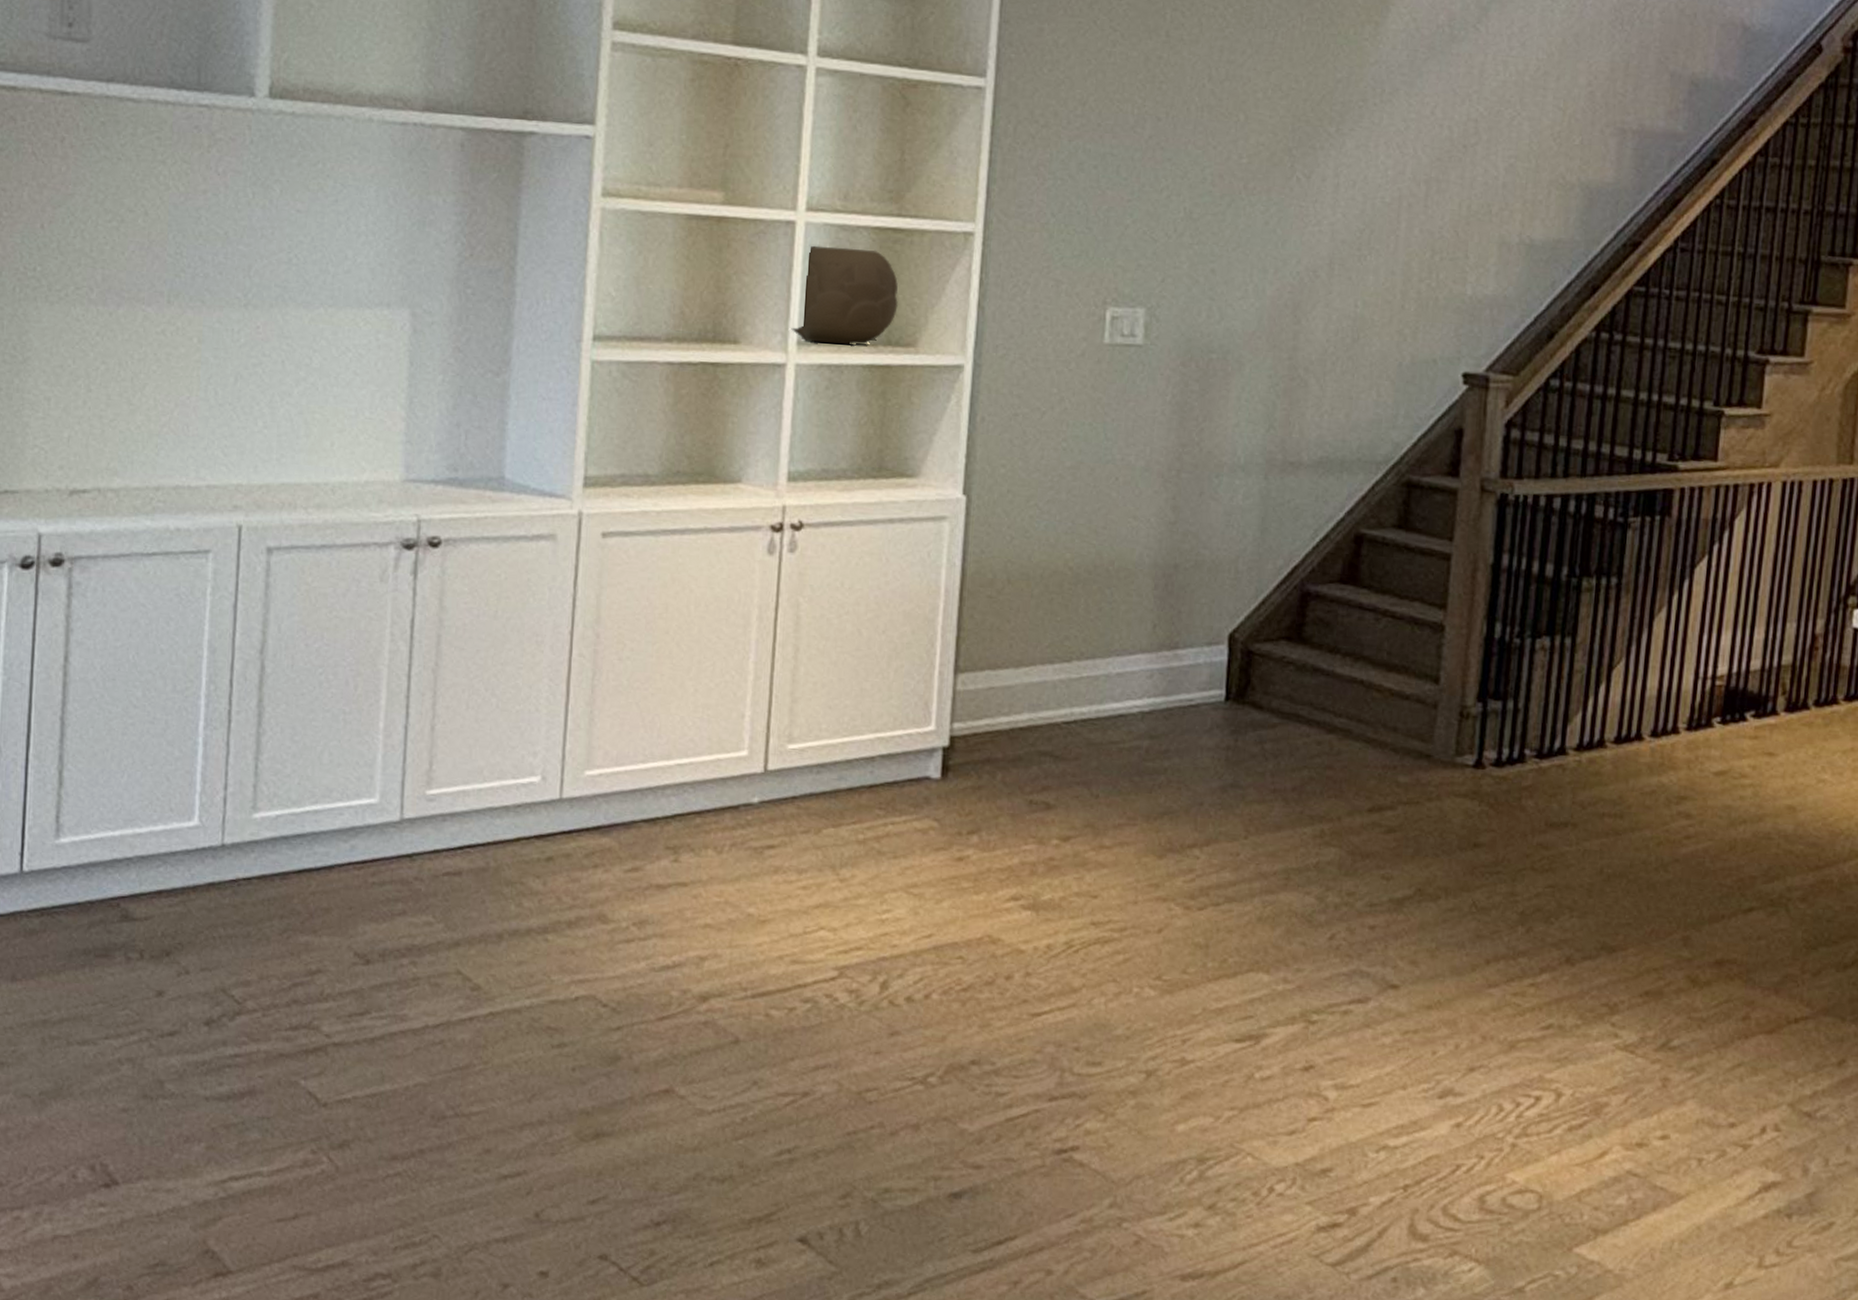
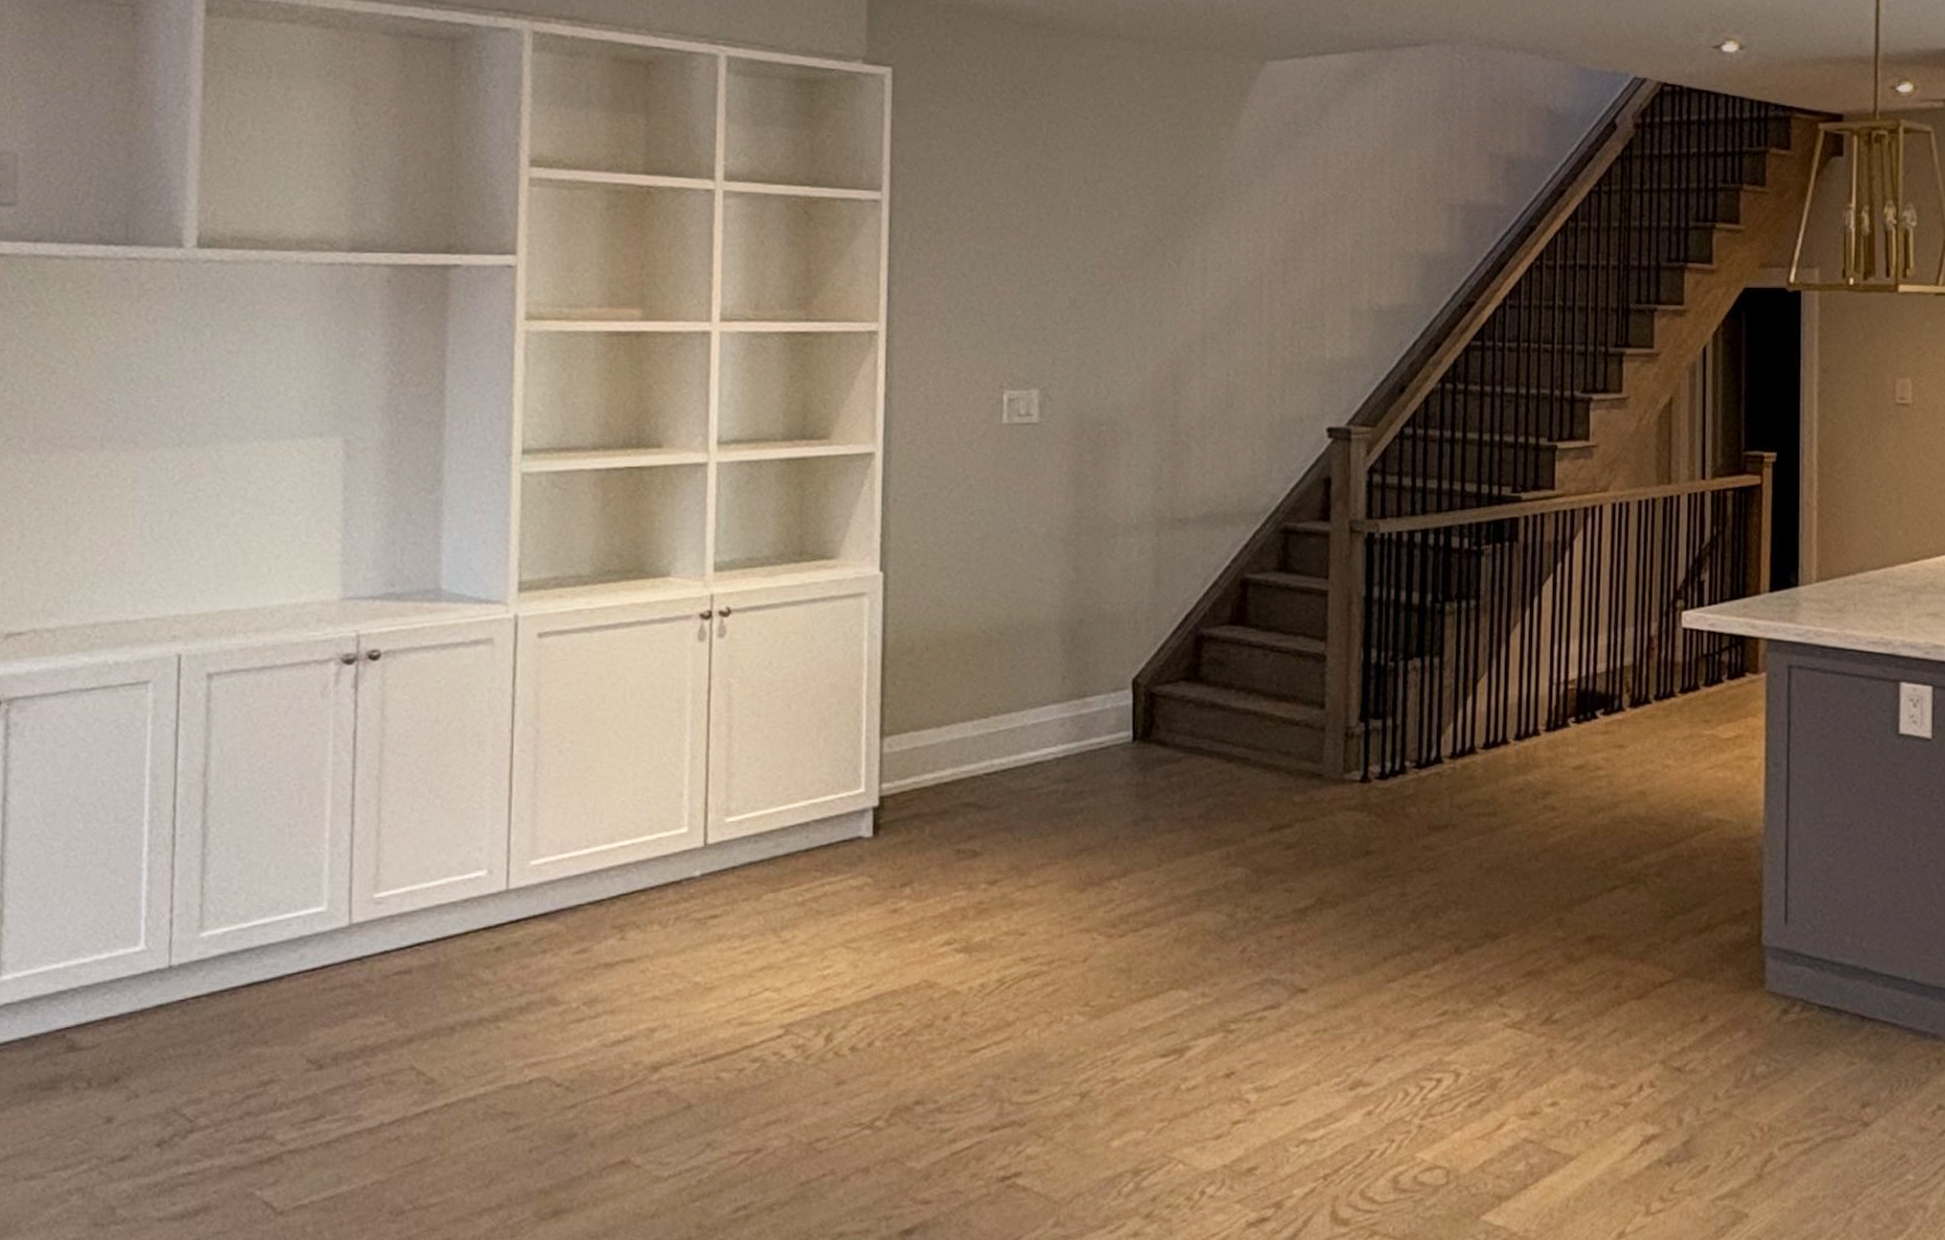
decorative bowl: present [791,246,898,345] -> none [711,352,810,442]

